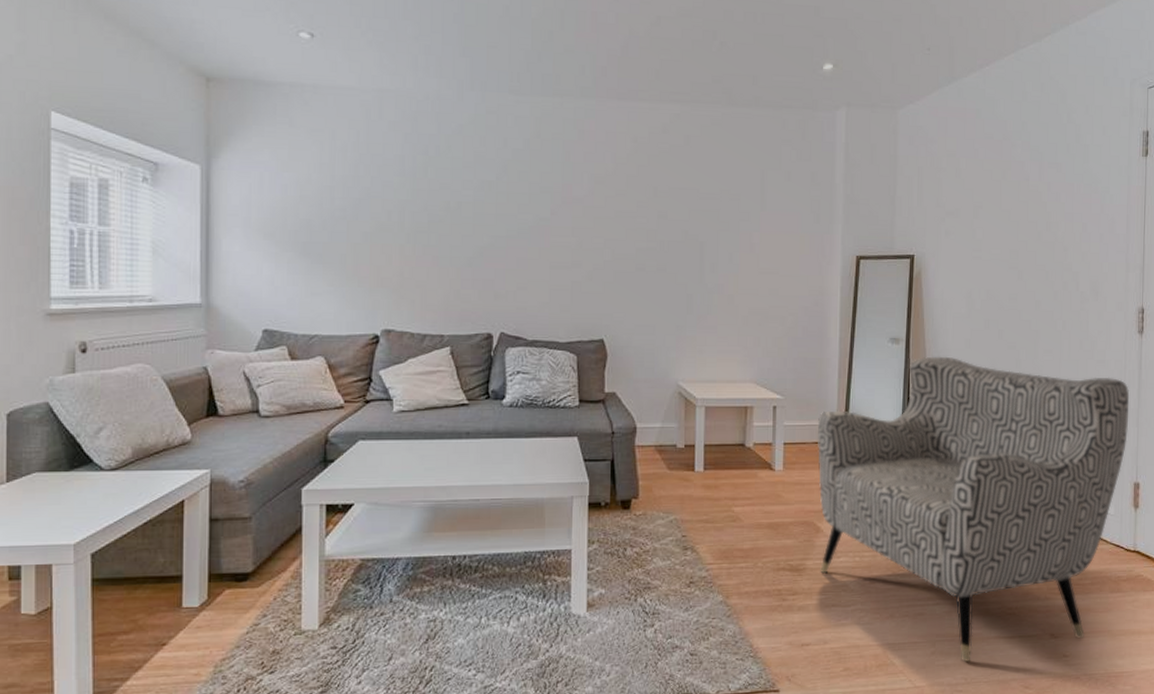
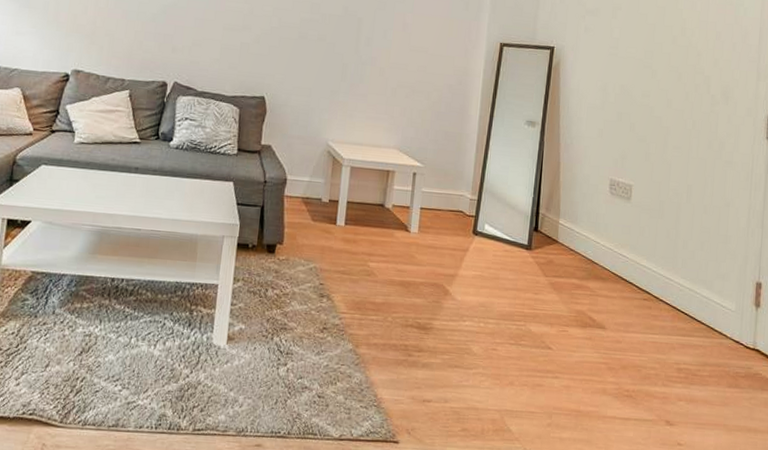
armchair: present [817,356,1130,663] -> none [446,141,756,439]

